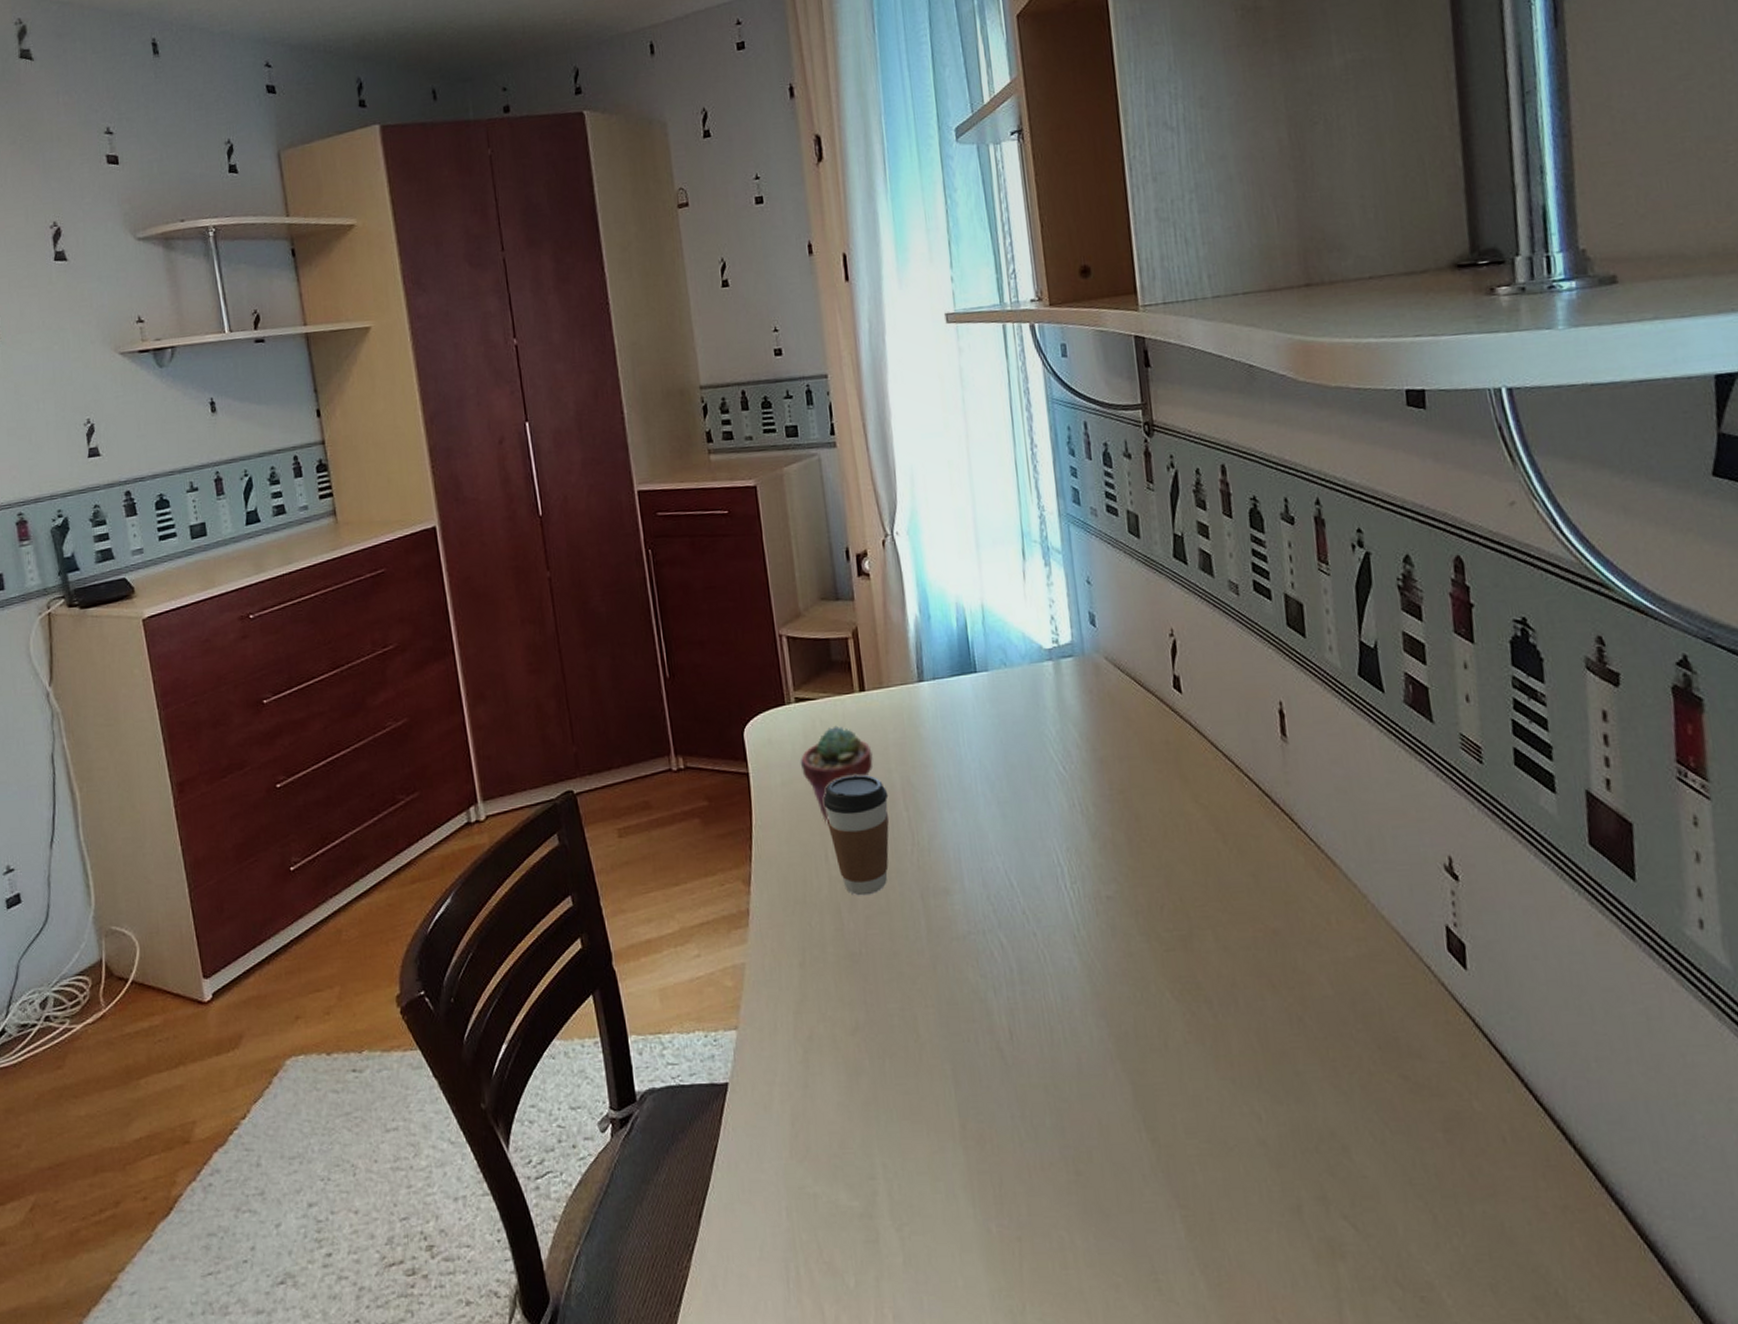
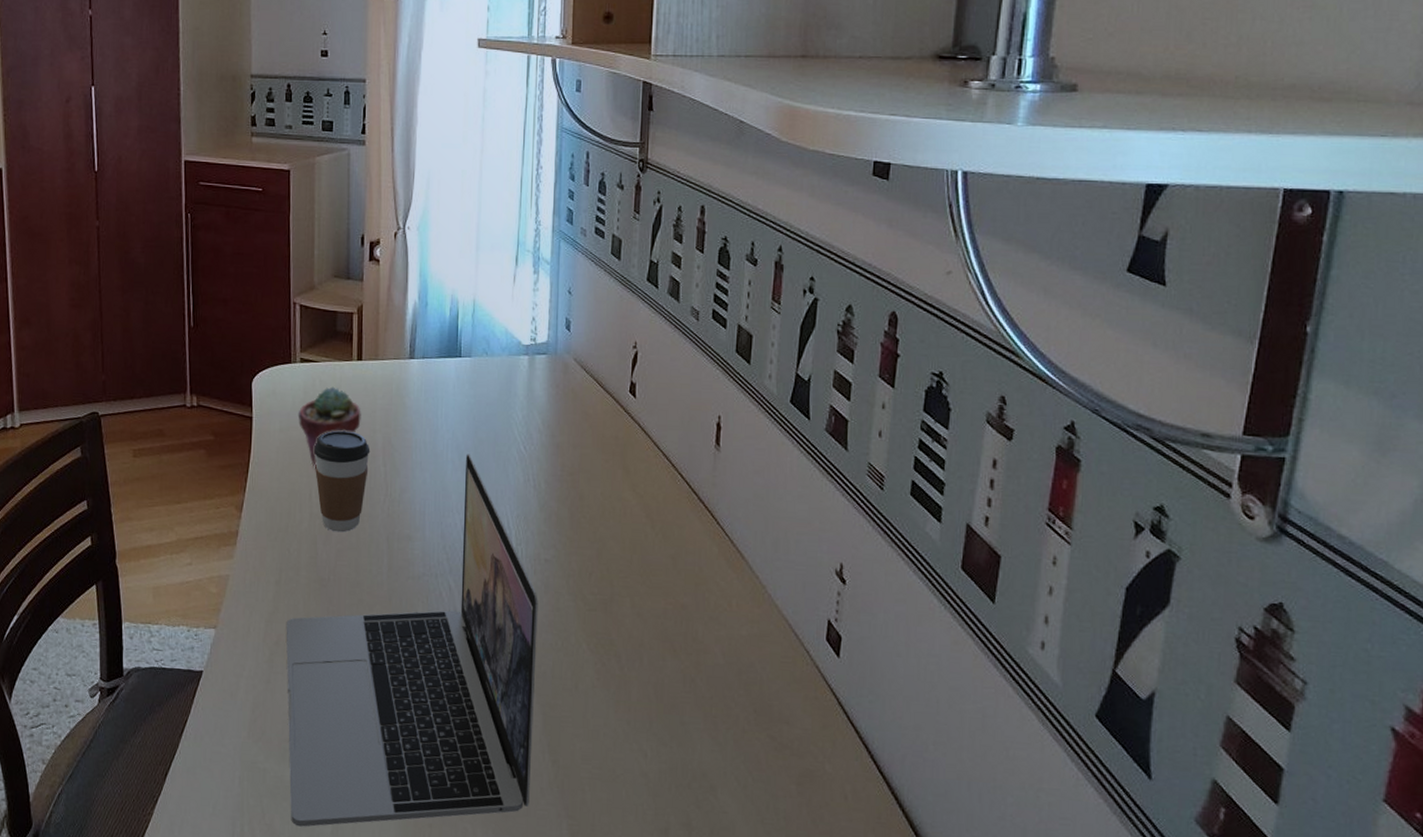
laptop: none [817,783,1132,1260] -> present [286,454,538,827]

